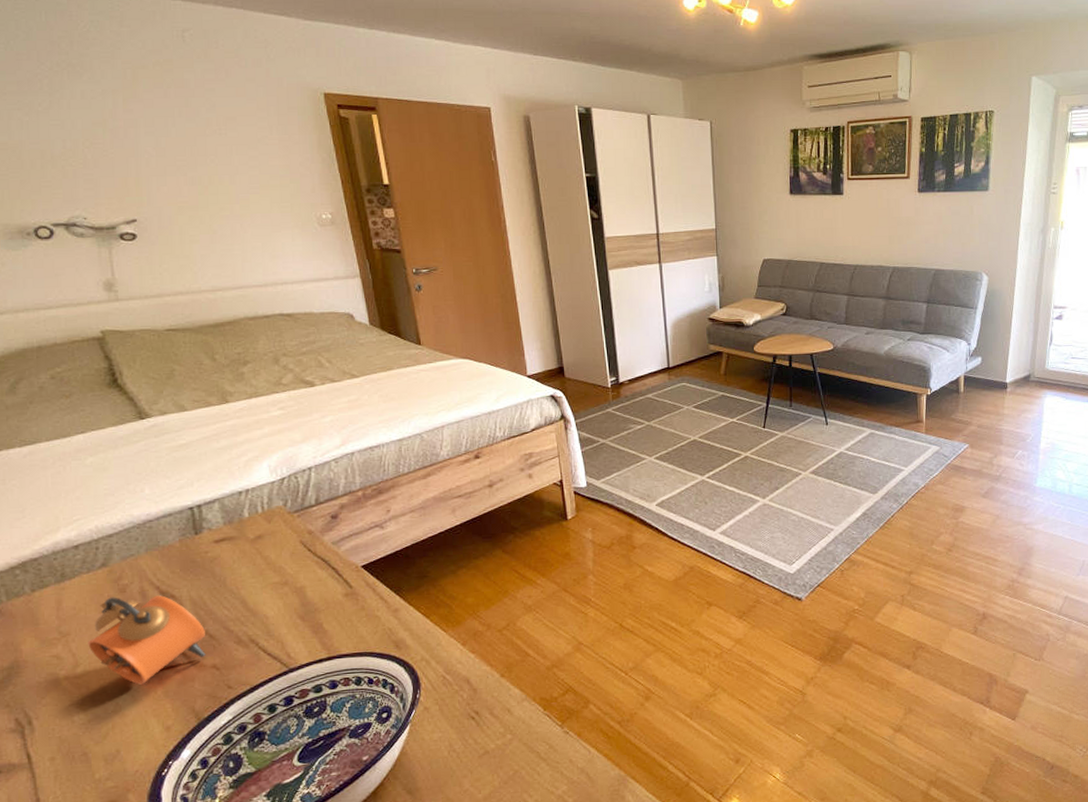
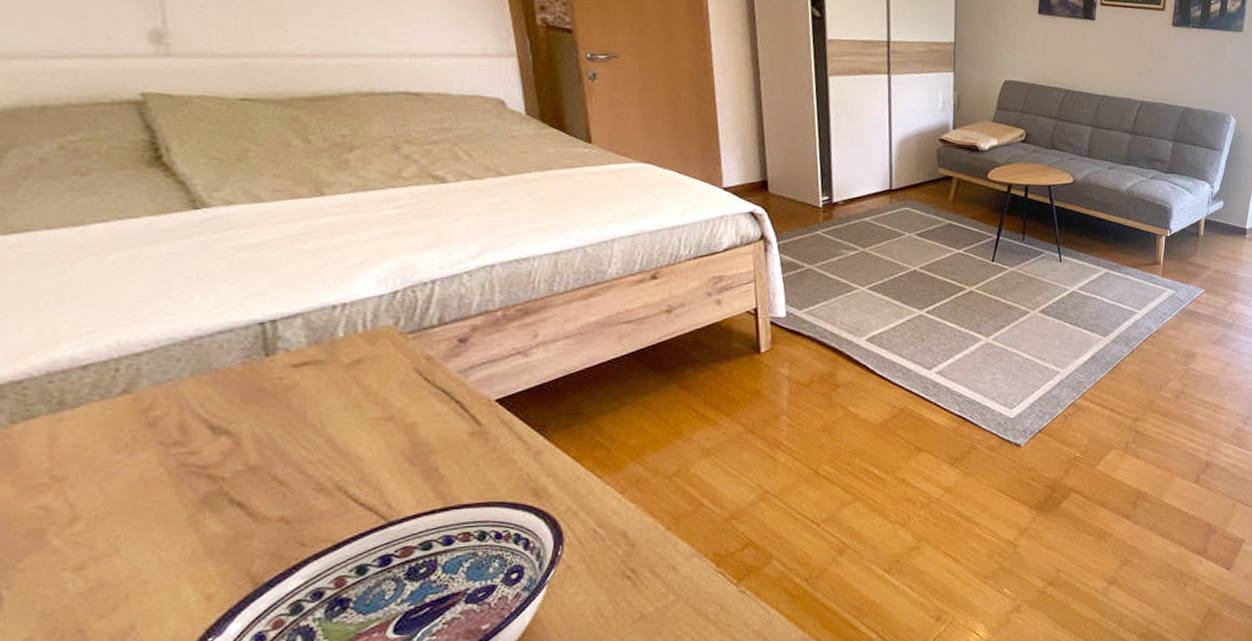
alarm clock: present [88,595,206,685] -> none [94,431,272,543]

